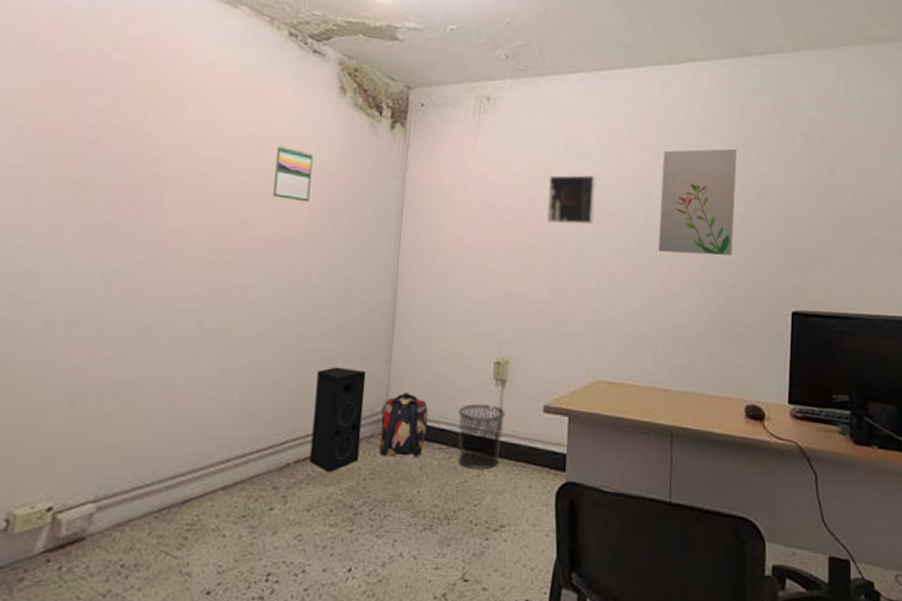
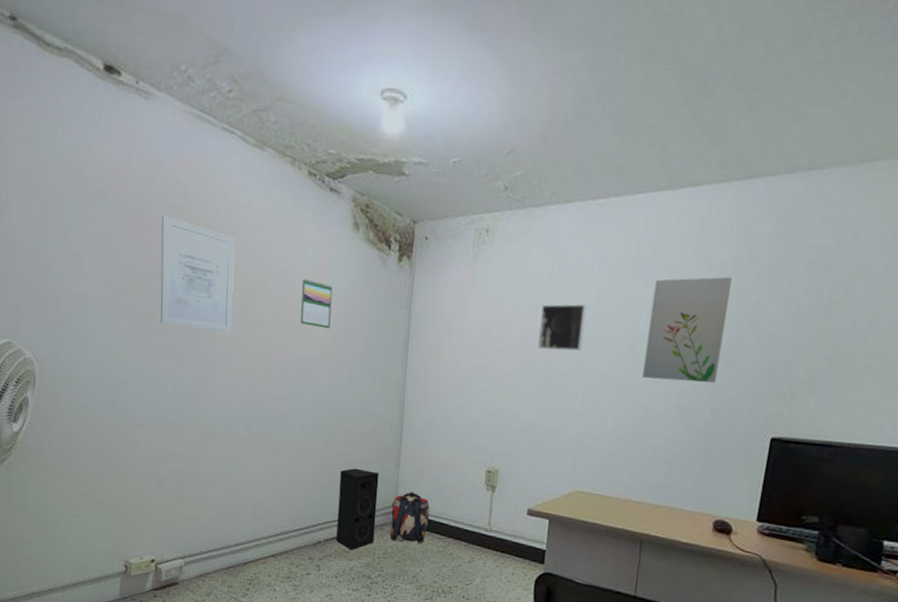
wall art: none [91,73,197,208] -> present [160,216,235,333]
waste bin: present [458,403,505,470] -> none [454,504,494,558]

